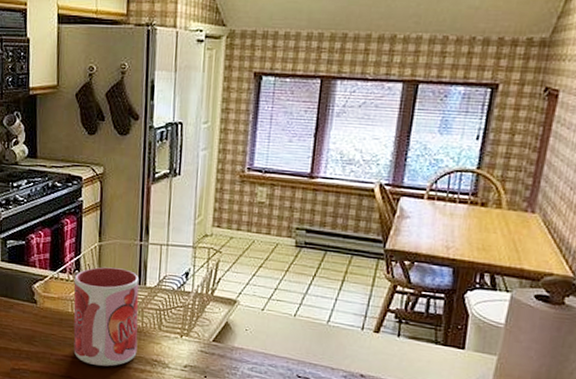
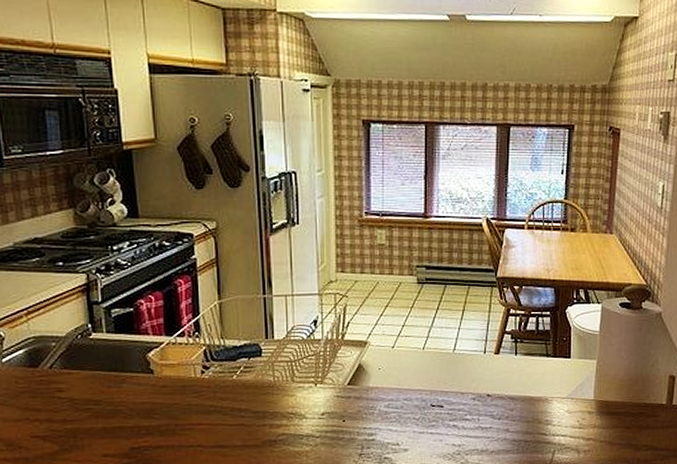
mug: present [73,267,139,367] -> none [194,324,271,429]

